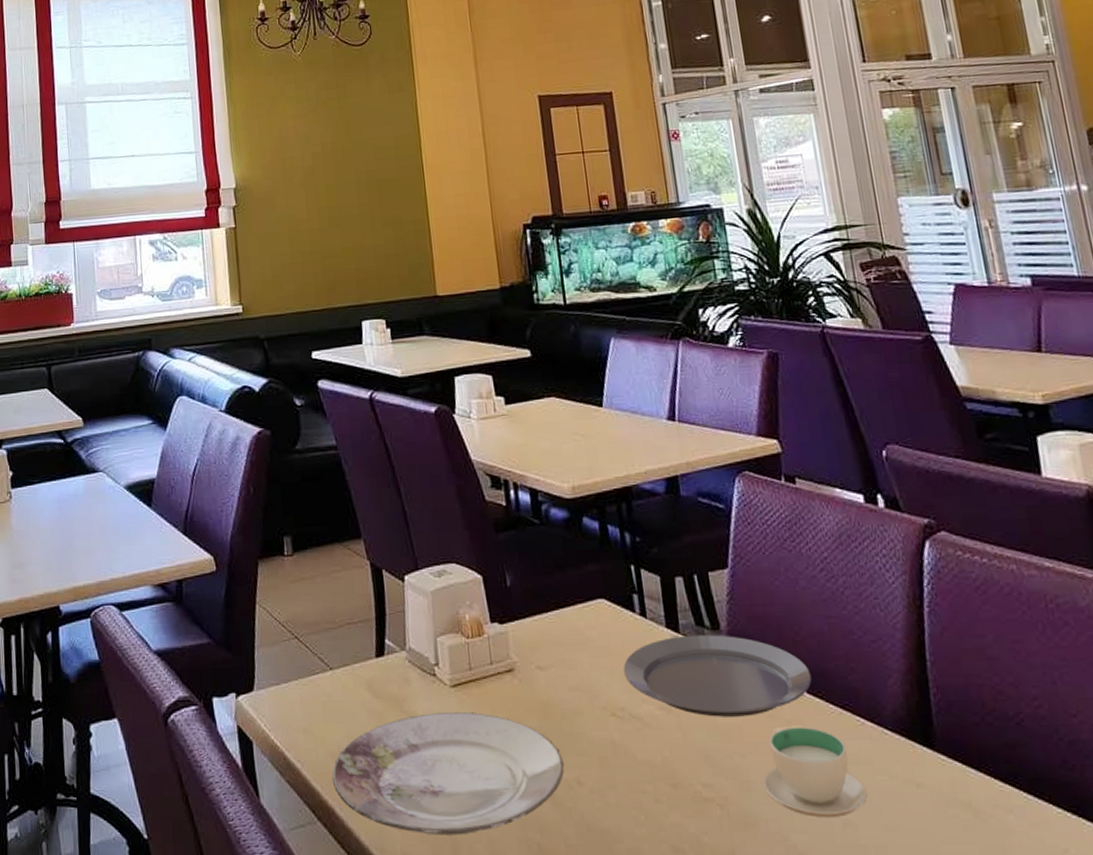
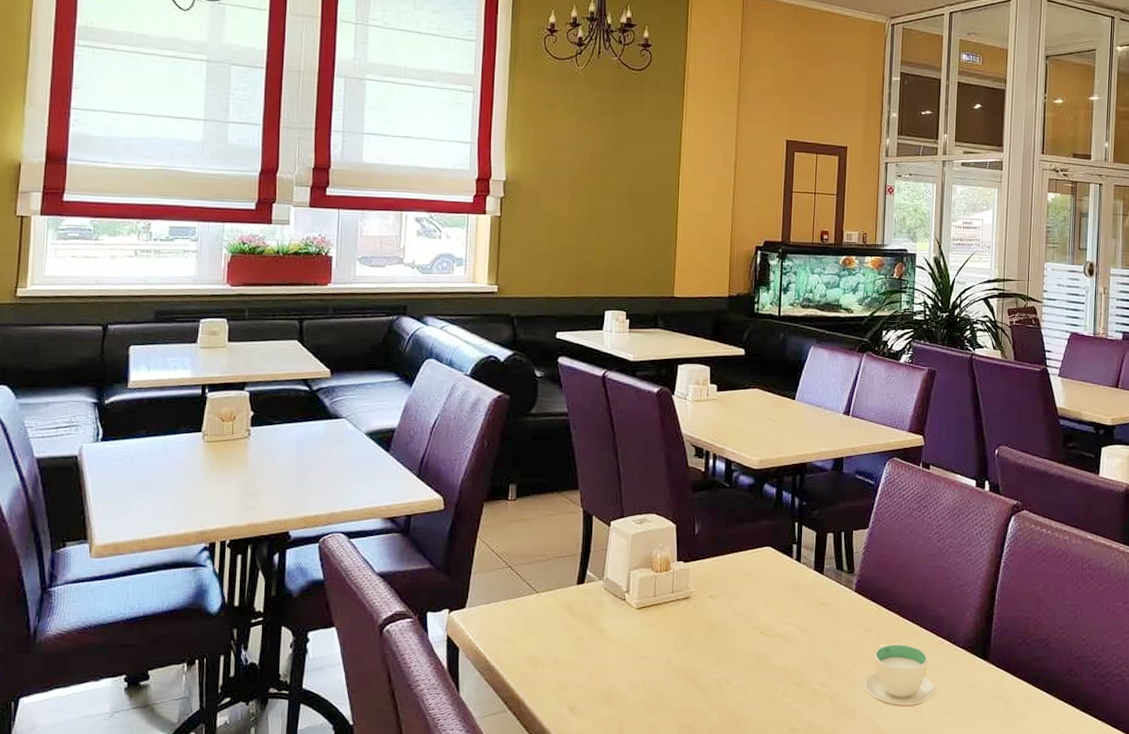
plate: present [332,712,565,835] -> none [525,629,719,720]
plate: present [623,634,812,717] -> none [776,576,914,636]

